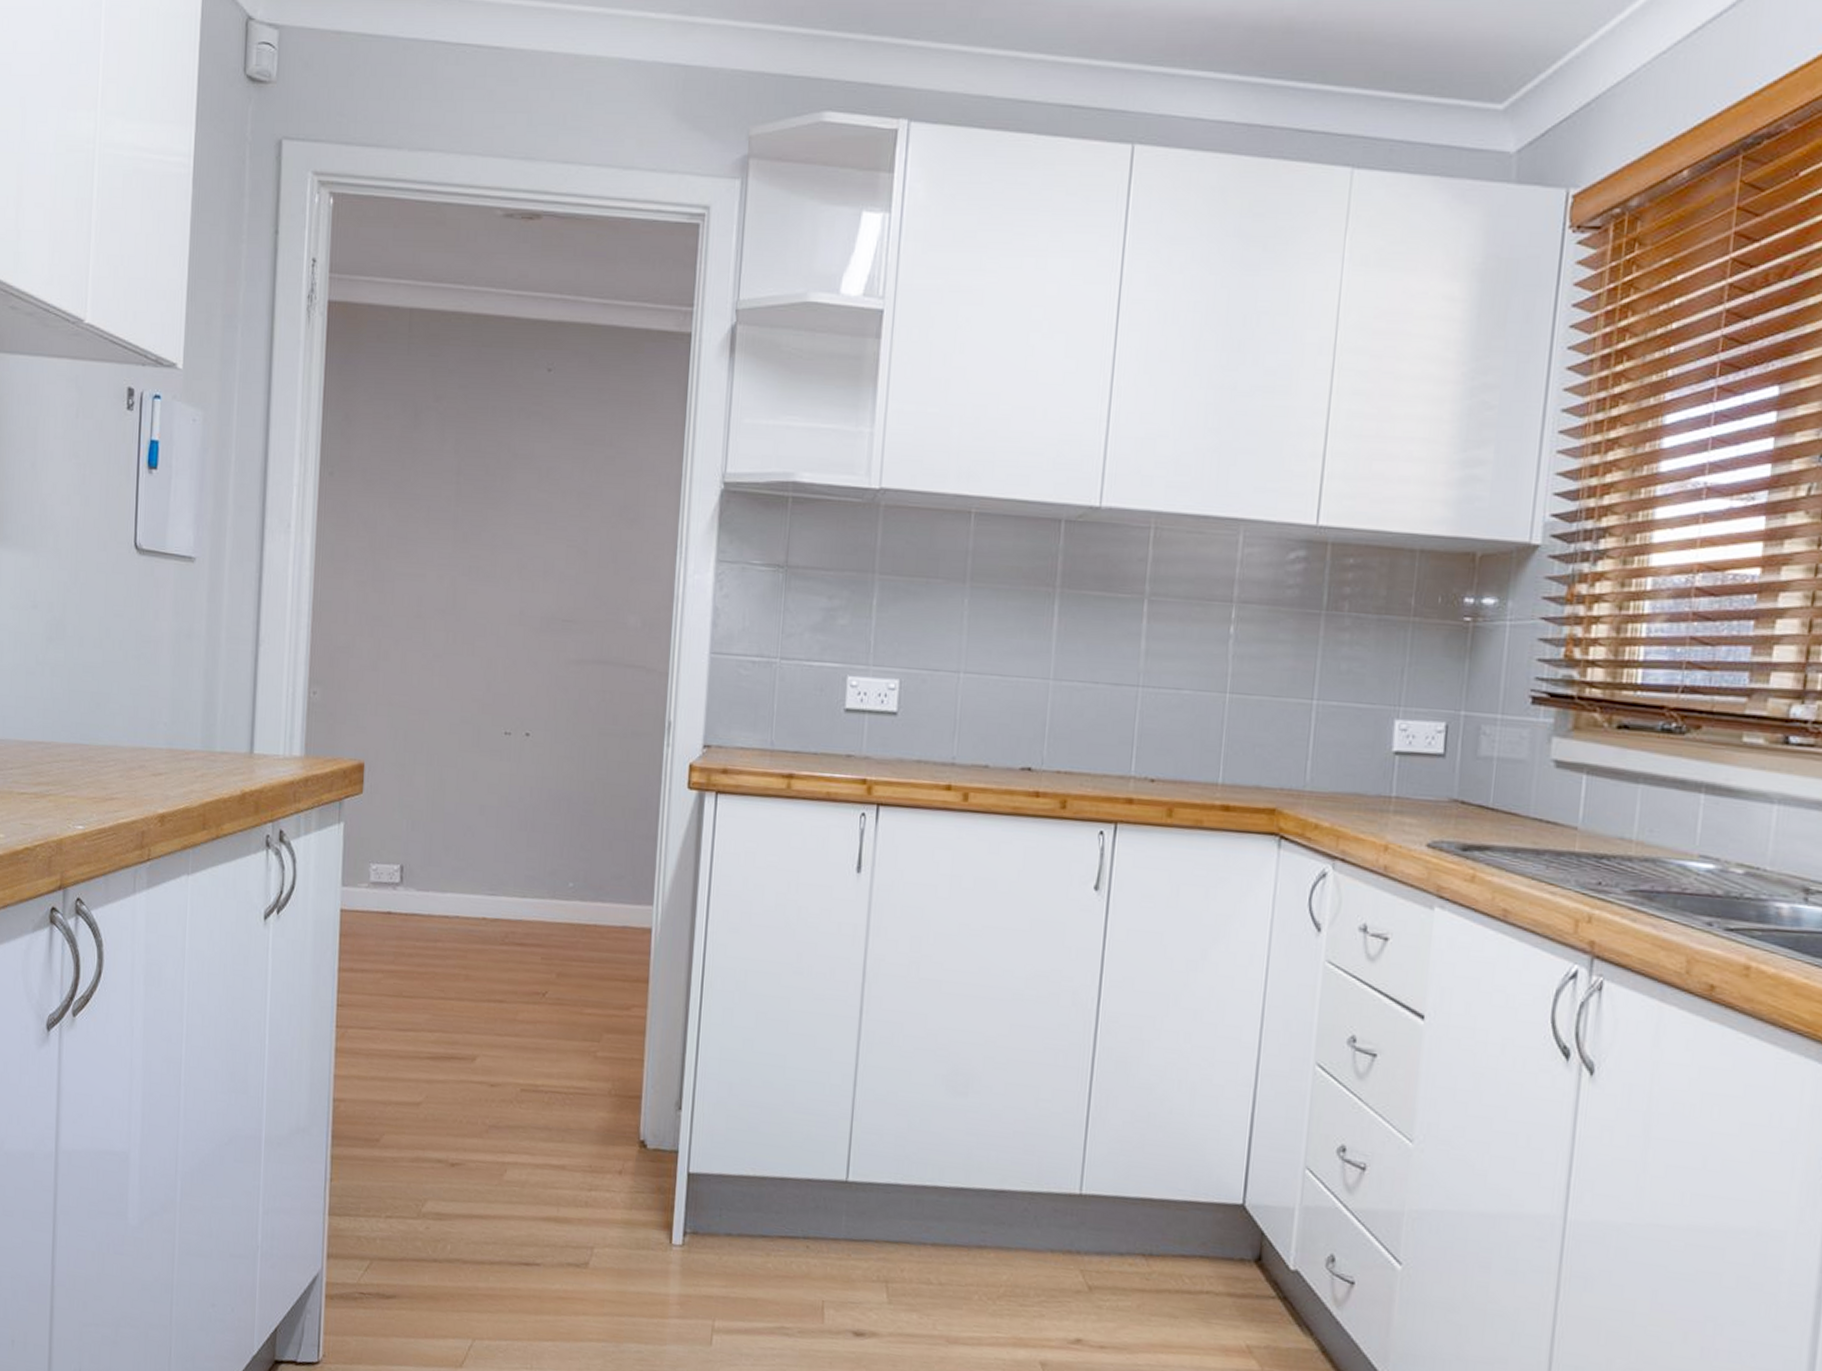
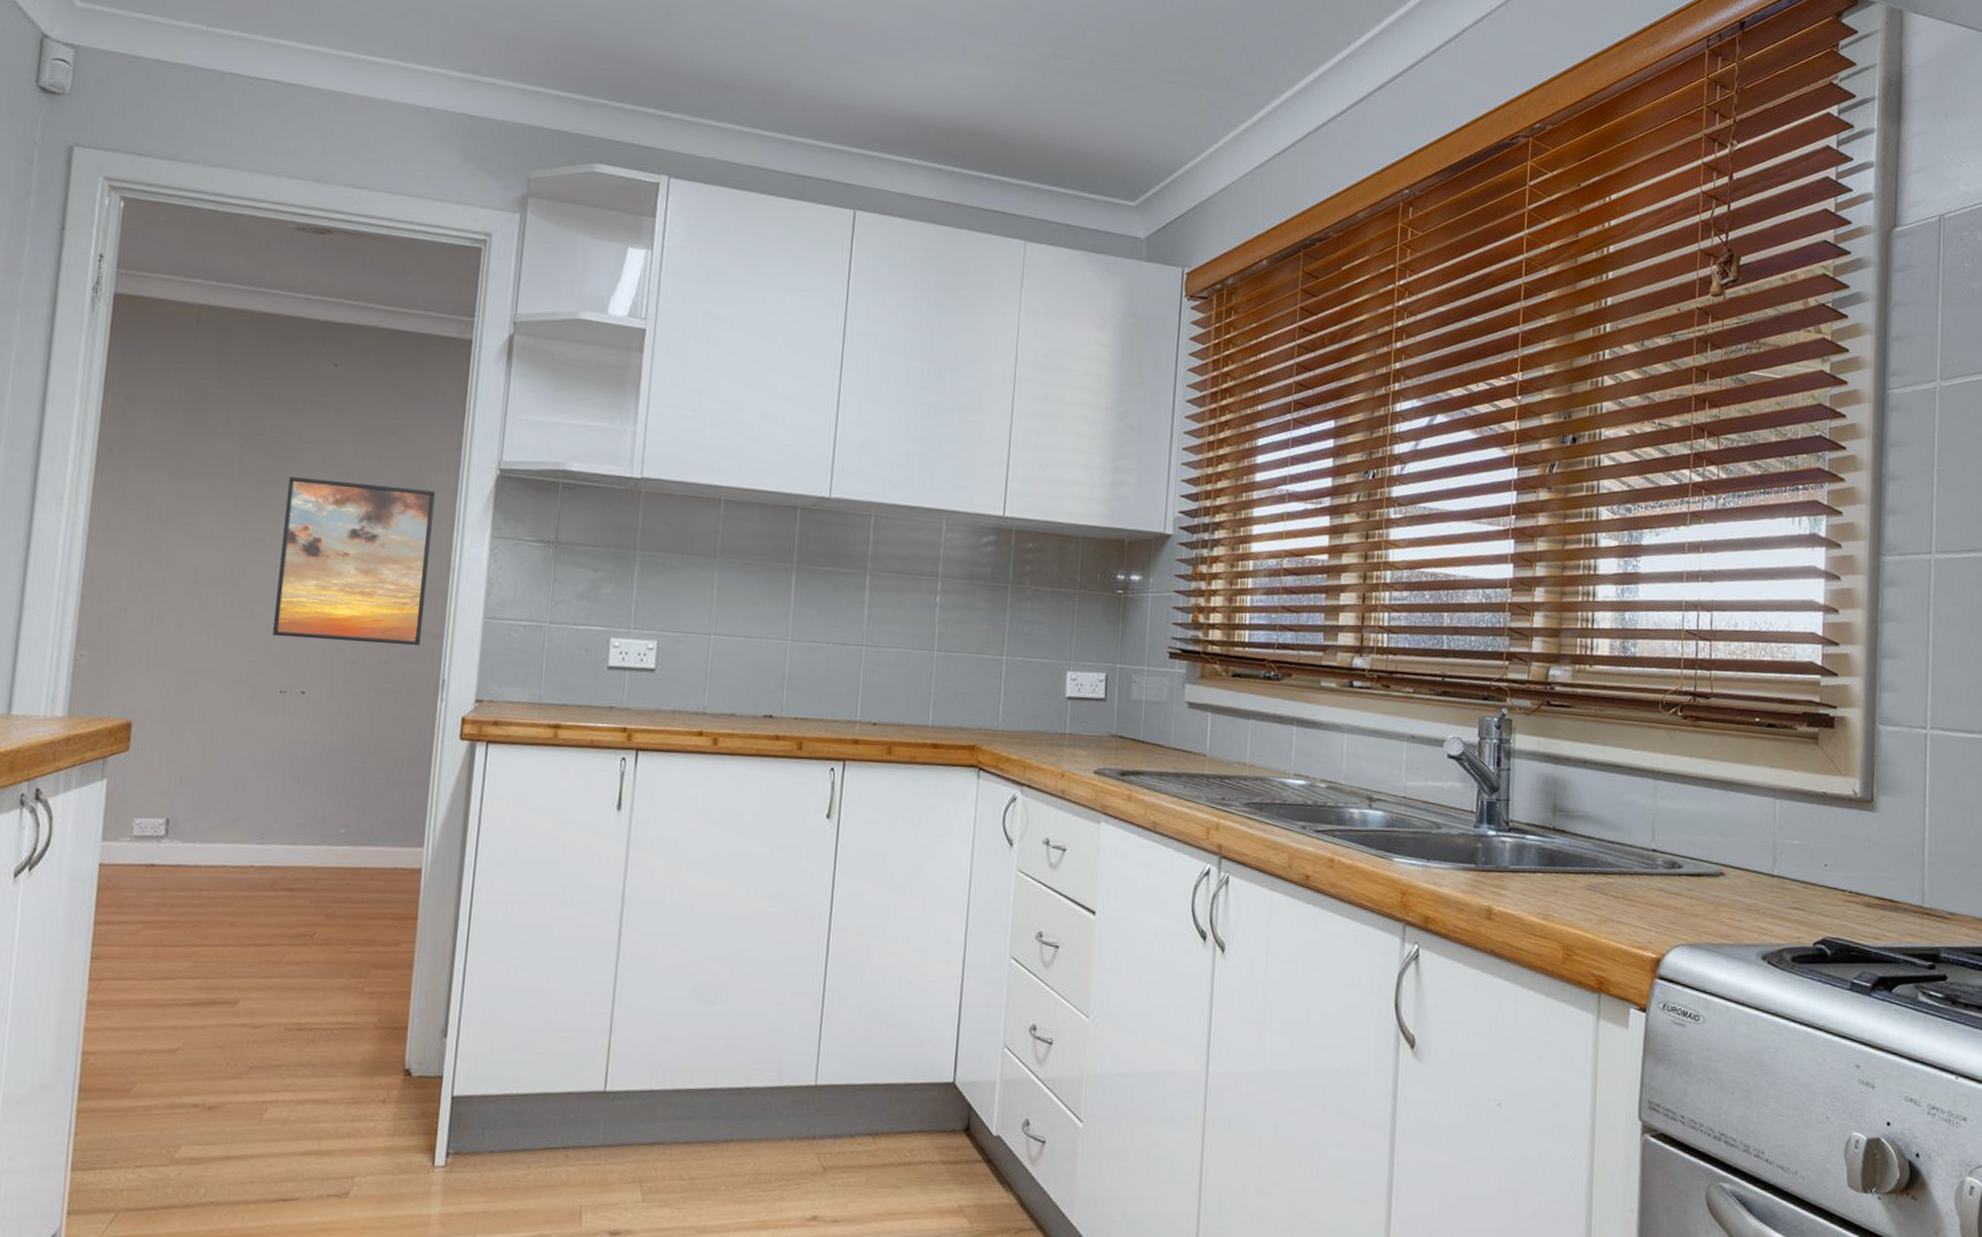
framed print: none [496,497,656,685] -> present [273,477,435,646]

